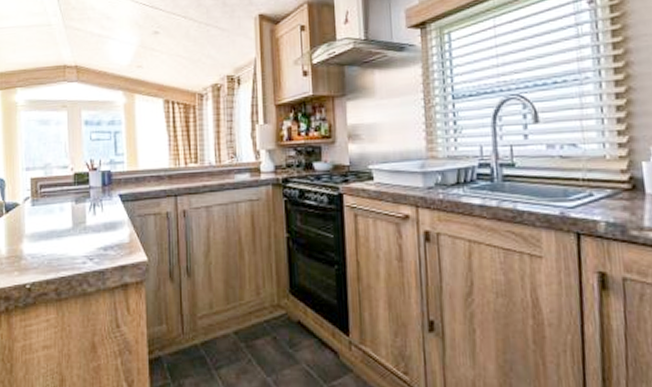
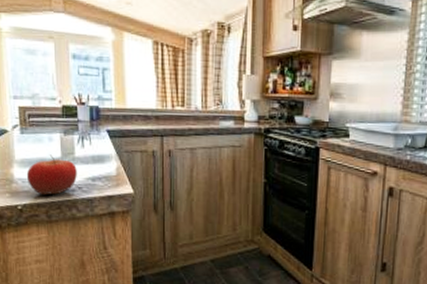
fruit: none [36,225,88,271] -> present [26,154,77,196]

